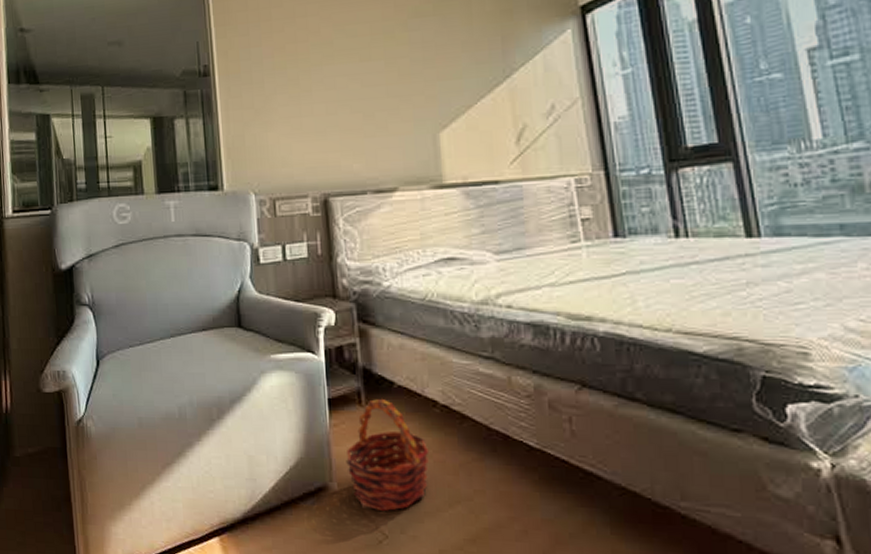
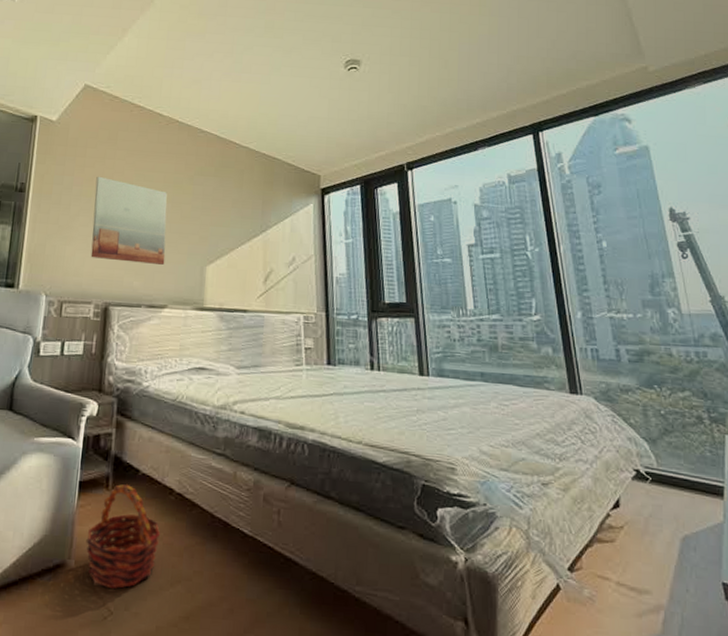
wall art: none [288,41,387,143] -> present [90,176,167,265]

